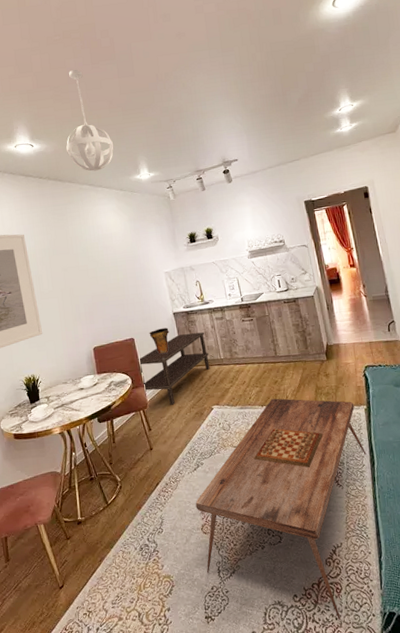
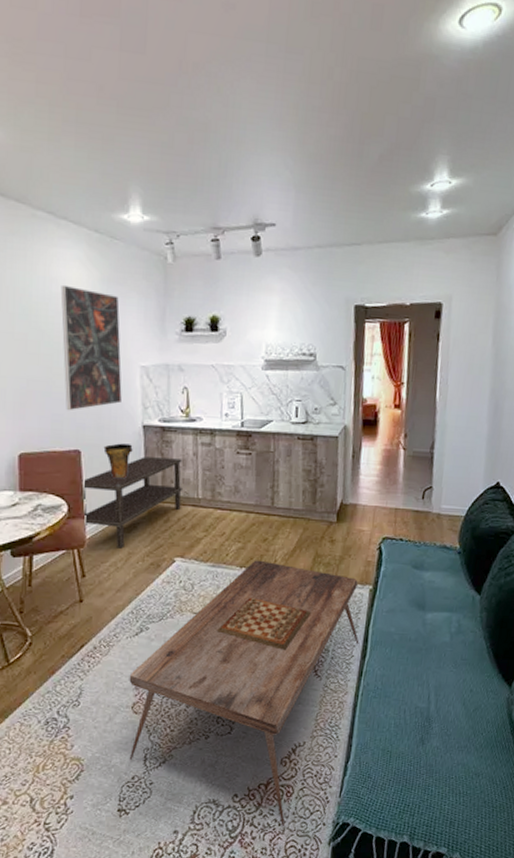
pendant light: present [66,69,114,172] -> none [20,16,96,194]
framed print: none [104,228,156,312] -> present [60,284,122,411]

